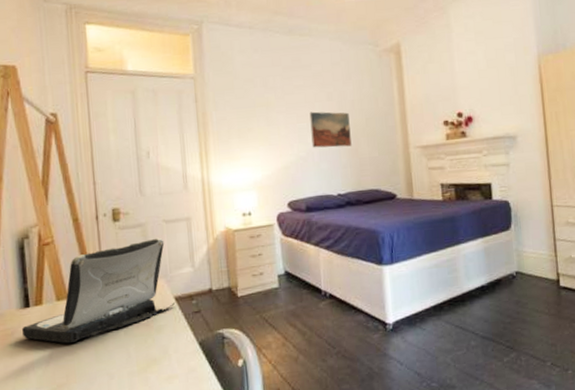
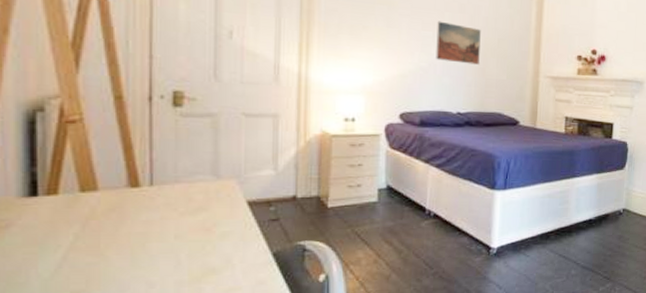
laptop: present [22,237,176,344] -> none [24,132,248,244]

